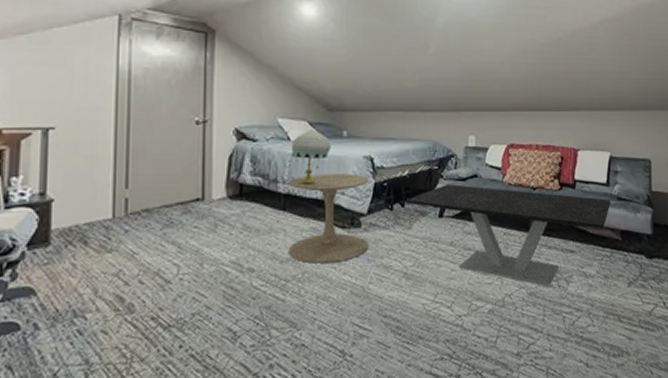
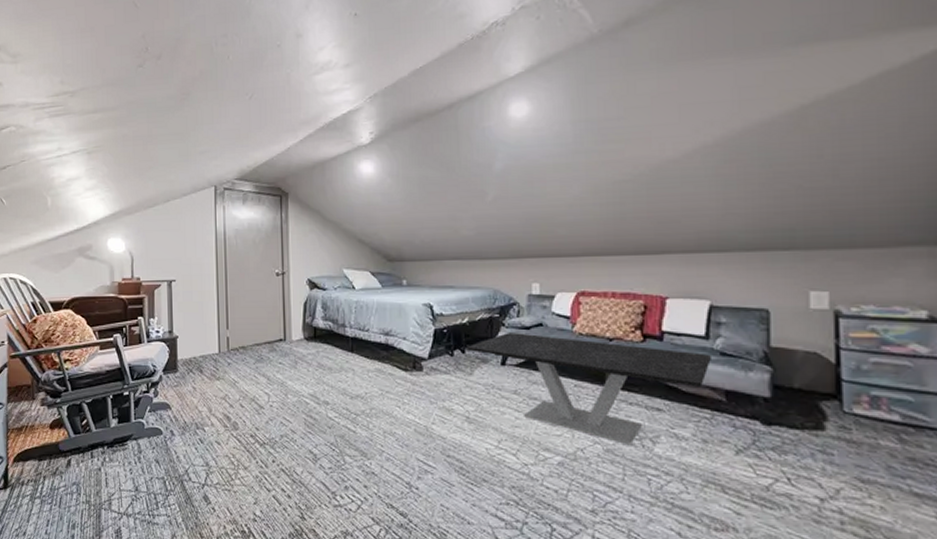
side table: present [288,173,370,264] -> none [355,320,431,402]
table lamp: present [291,129,331,184] -> none [356,278,392,329]

